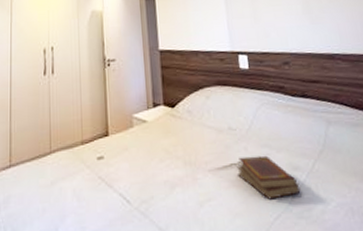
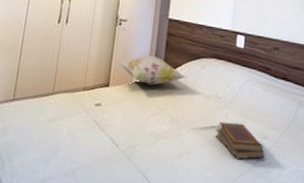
decorative pillow: none [115,93,190,127] -> present [119,55,185,86]

